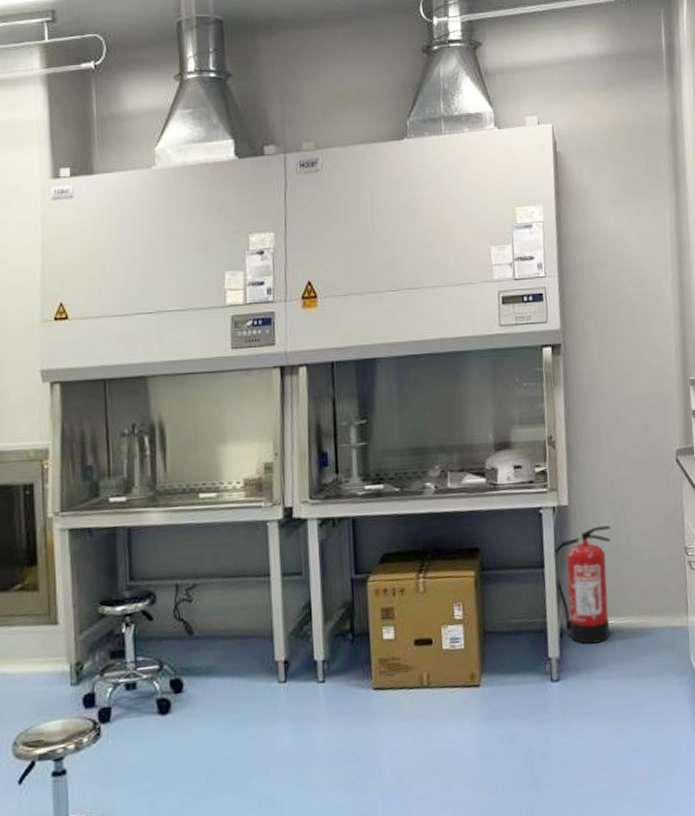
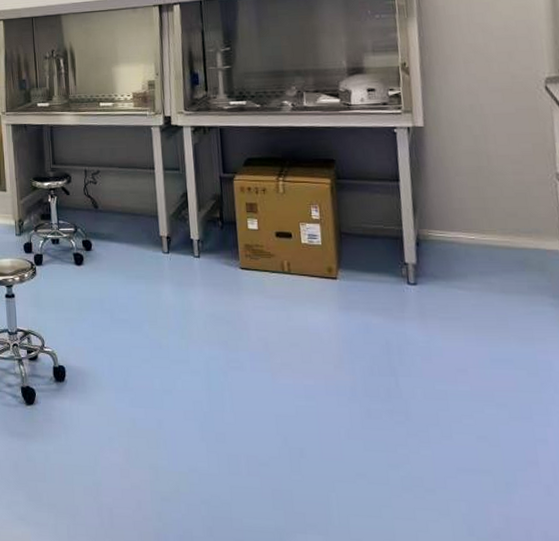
fire extinguisher: present [553,525,611,644] -> none [409,147,470,255]

